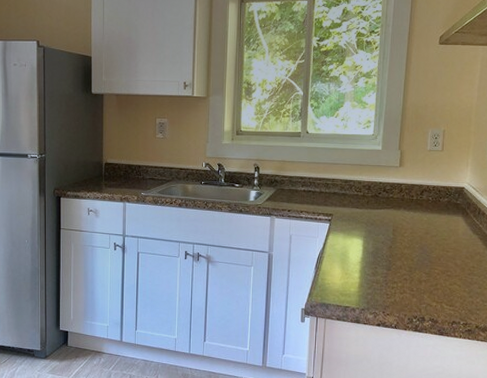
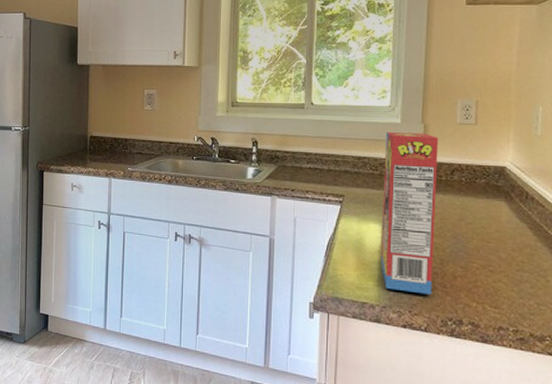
cereal box: none [361,157,412,297] -> present [380,131,439,295]

